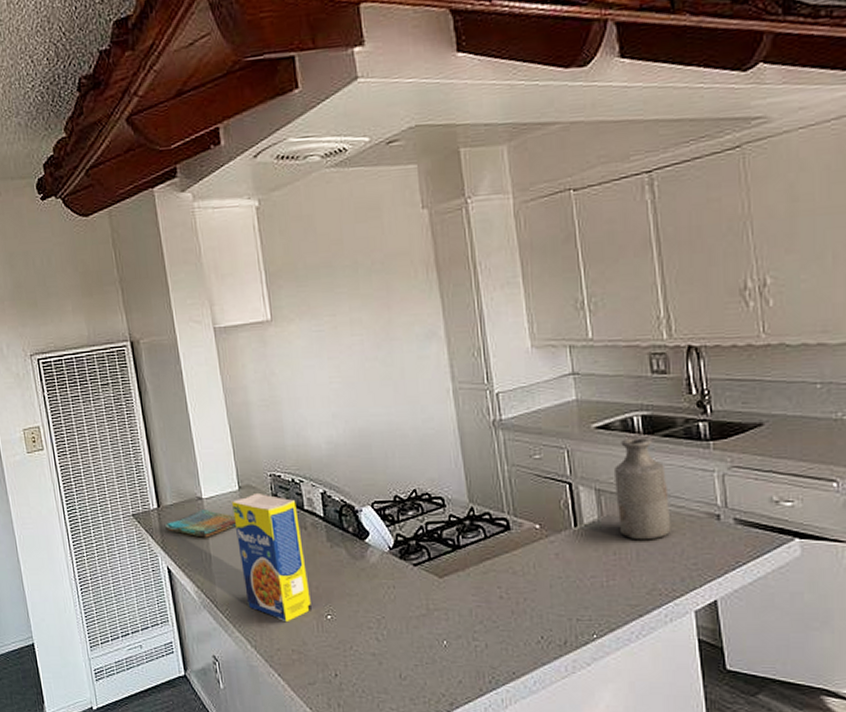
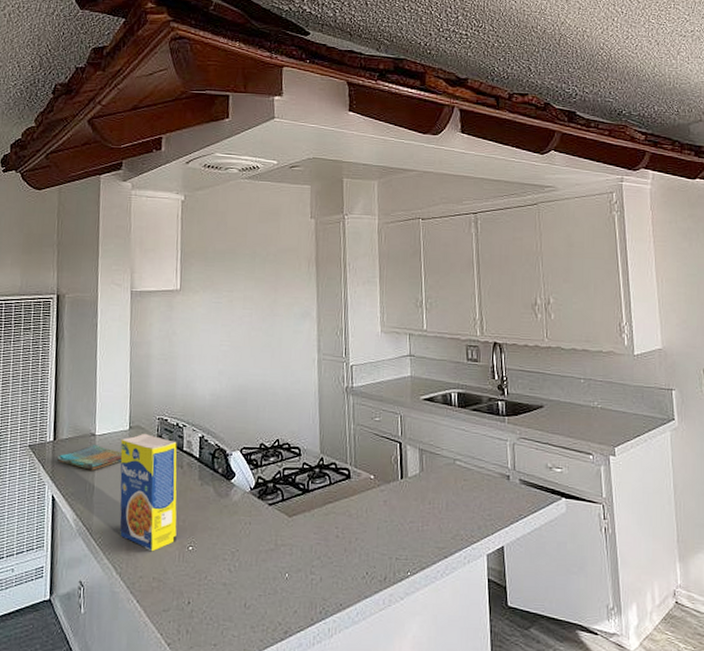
bottle: present [615,436,672,540] -> none [434,409,474,494]

